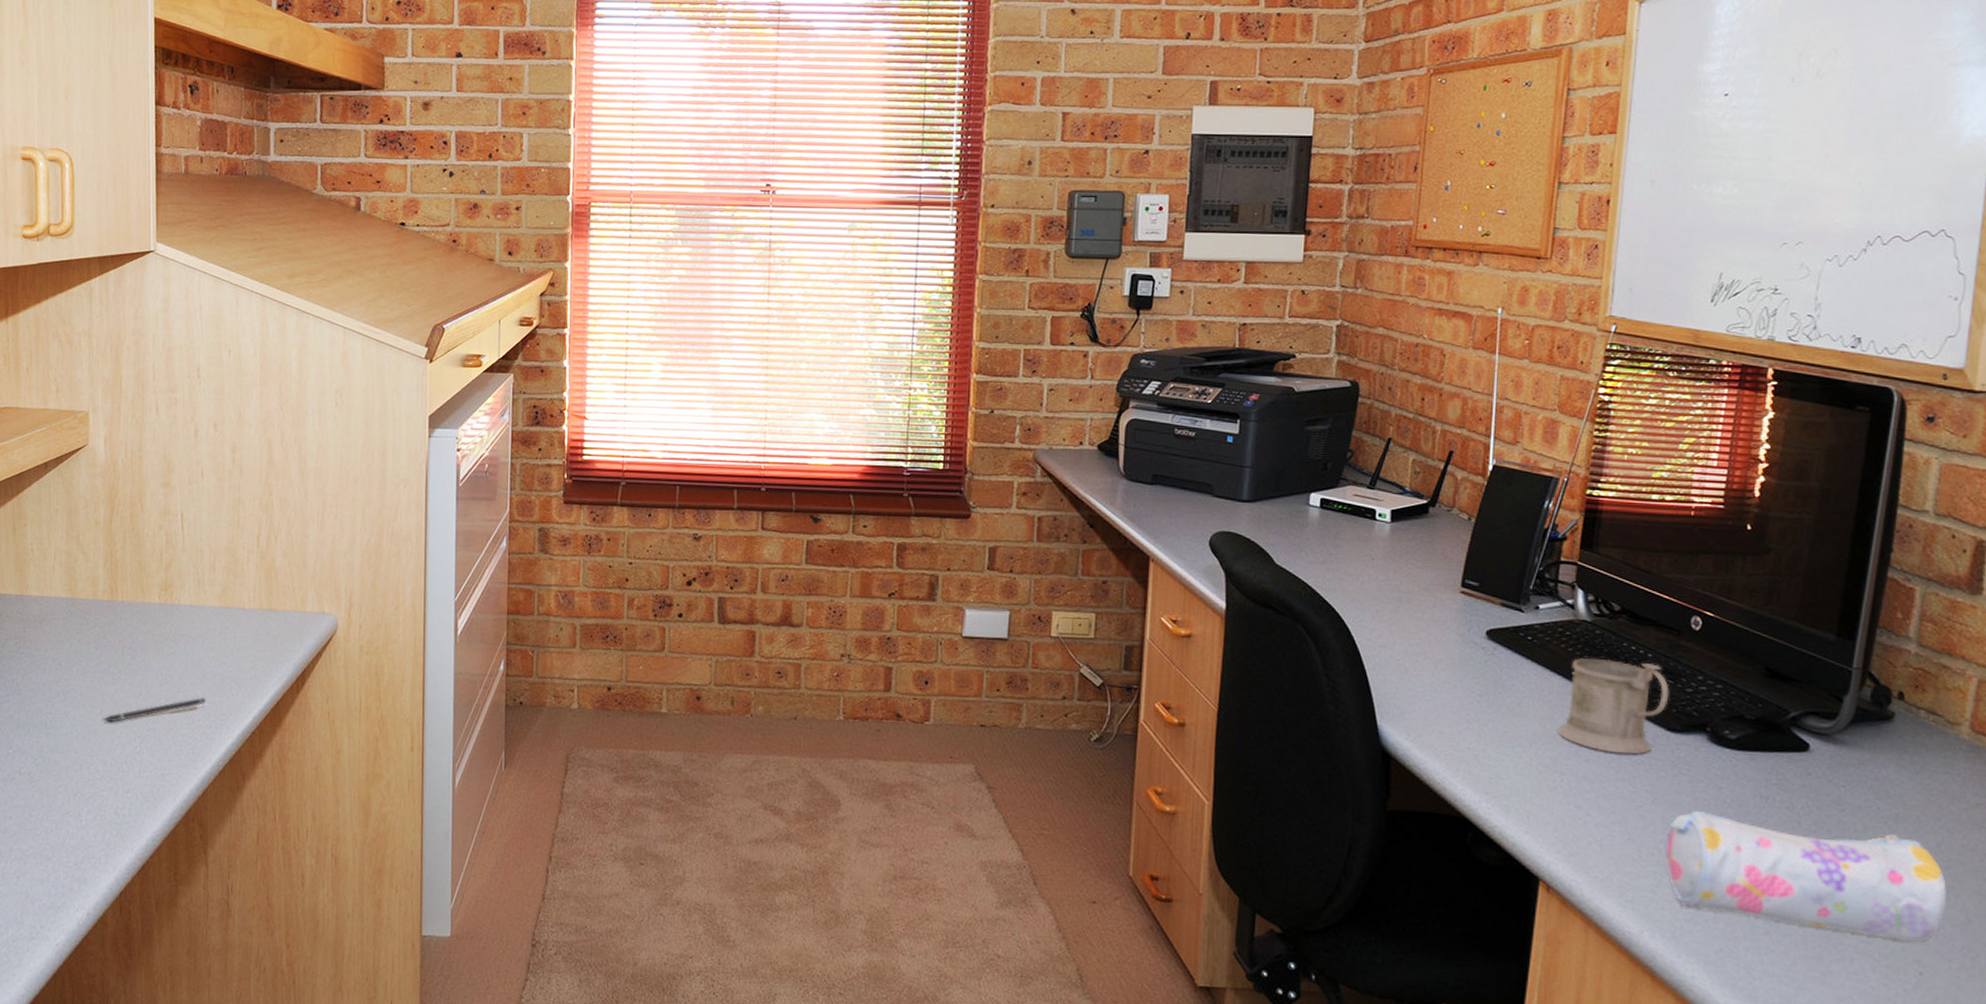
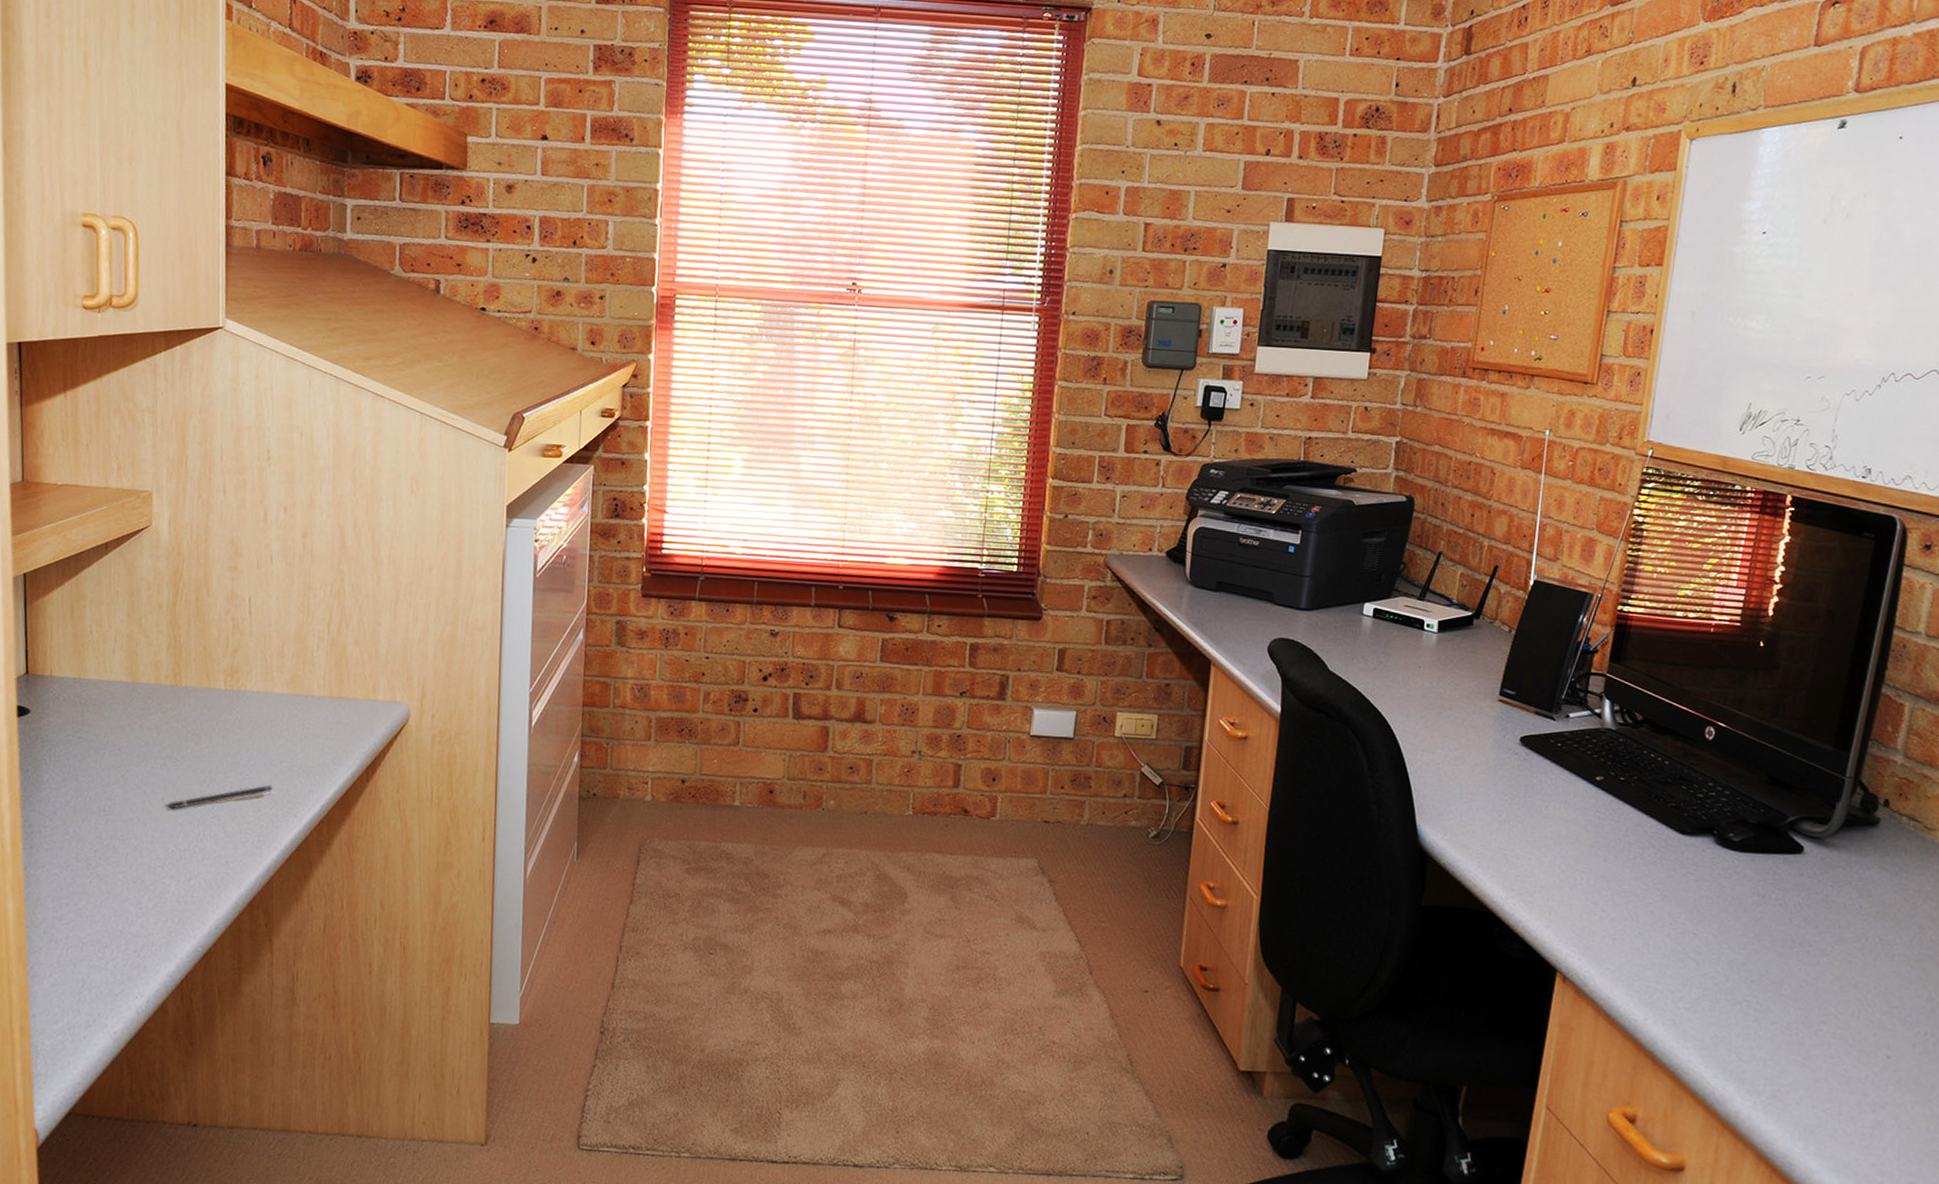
mug: present [1558,658,1669,755] -> none [1580,765,1683,855]
pencil case: present [1664,811,1948,942] -> none [1669,908,1916,1029]

